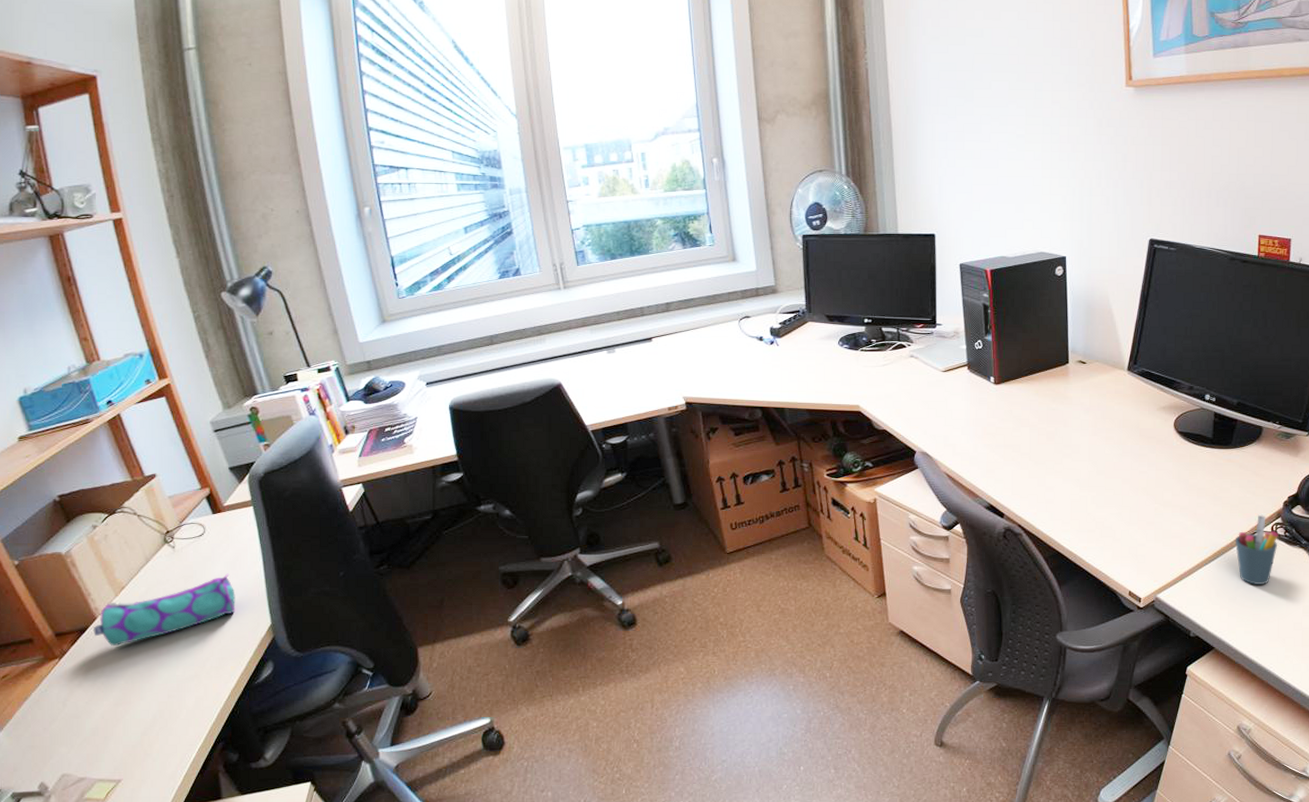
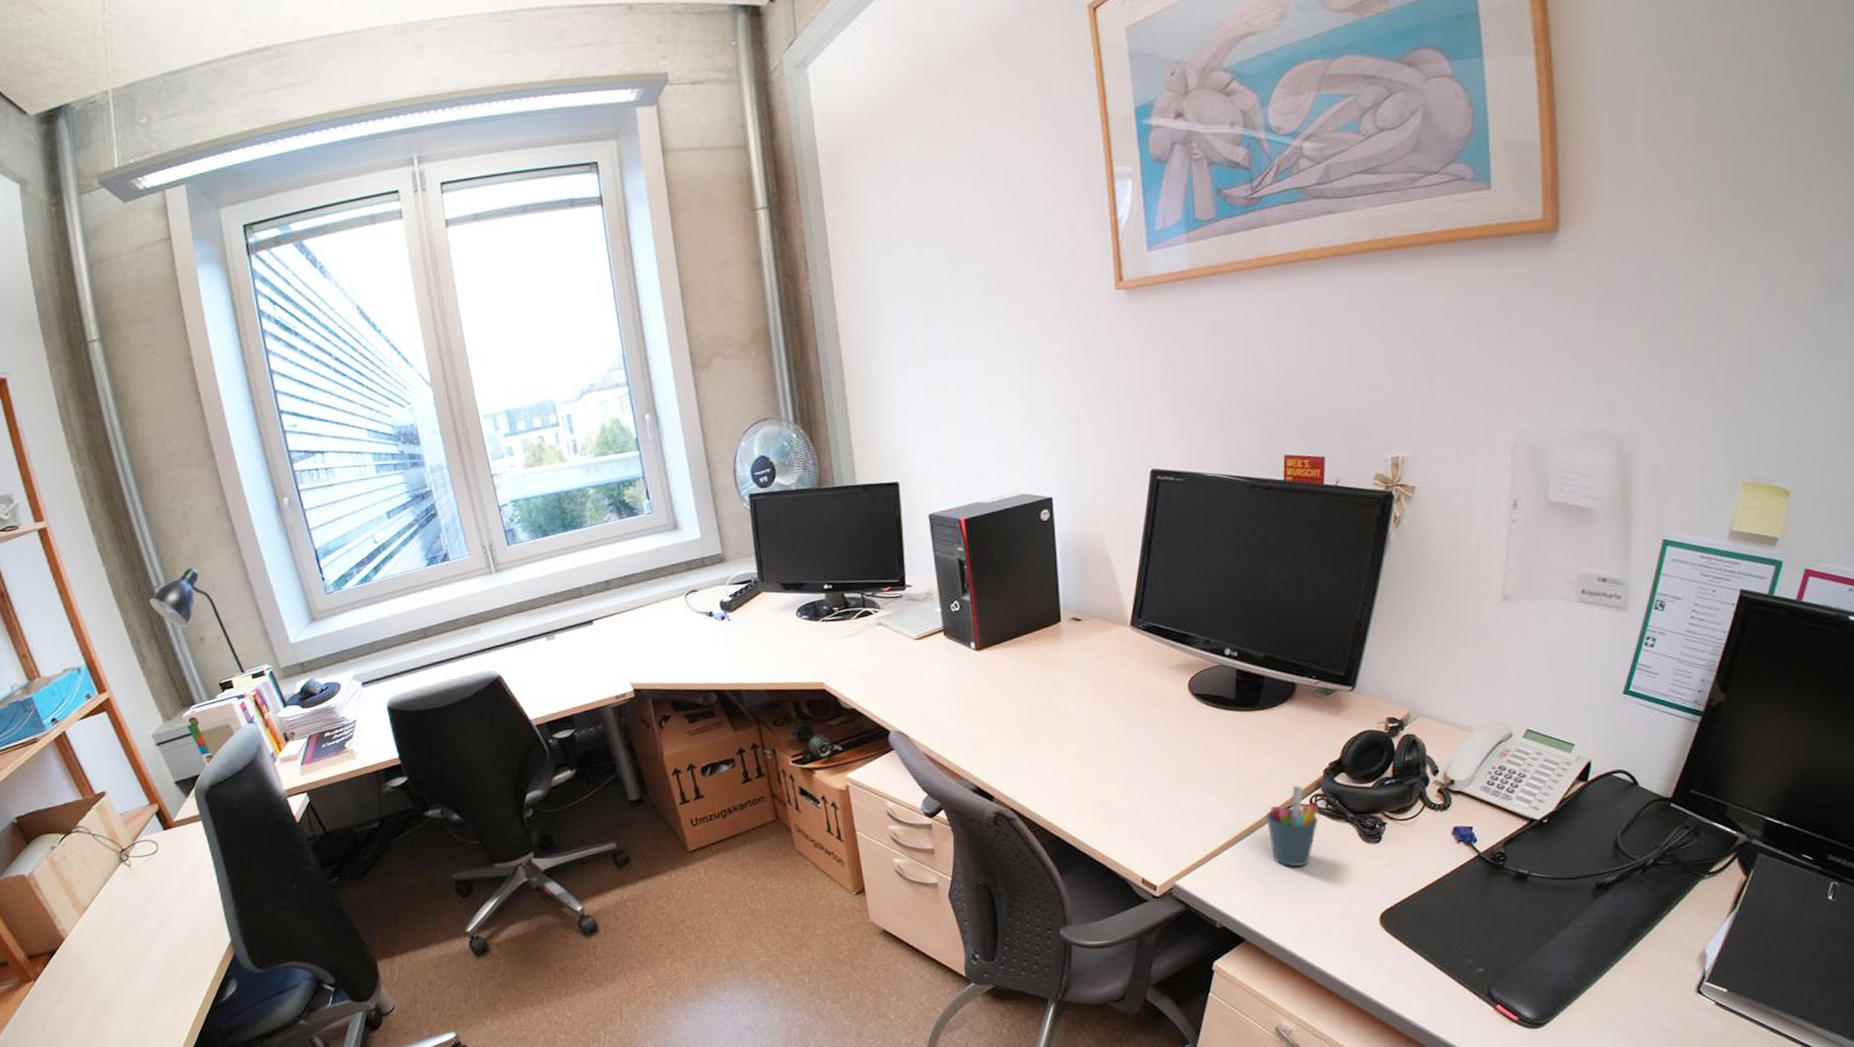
pencil case: present [93,573,236,647] -> none [62,890,195,968]

